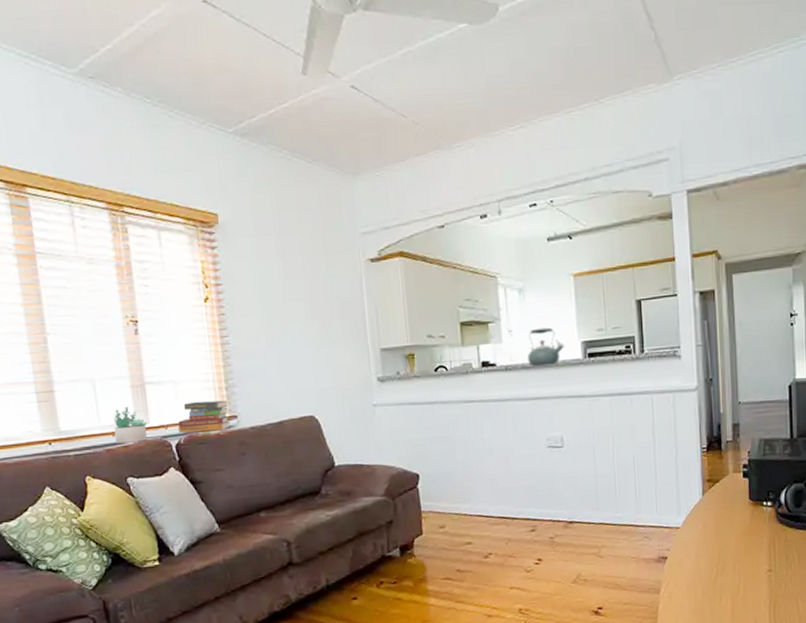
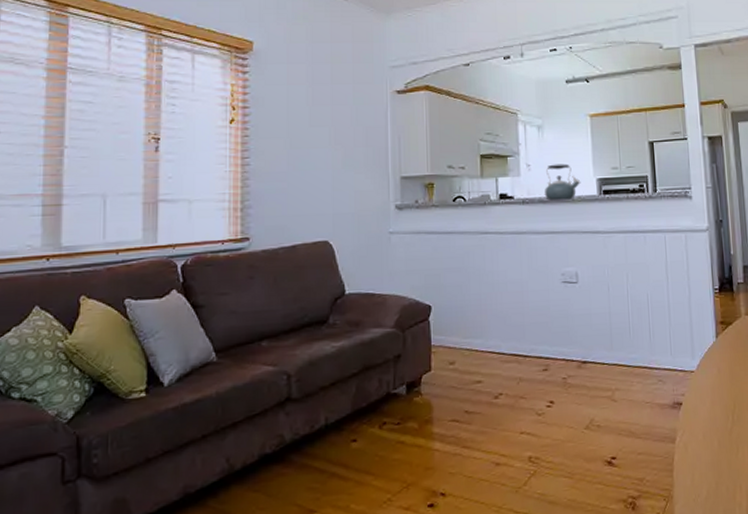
succulent plant: present [113,407,148,444] -> none [119,224,156,262]
books: present [178,400,231,433] -> none [187,221,241,254]

